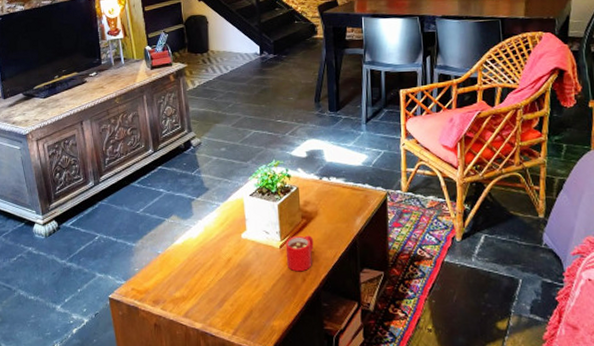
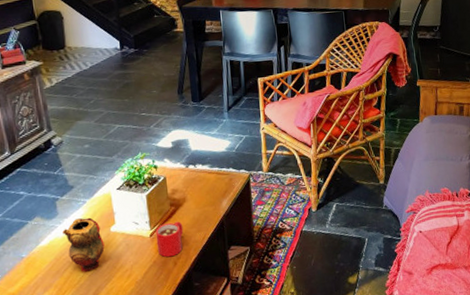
teapot: none [196,221,235,276] -> present [63,217,105,272]

